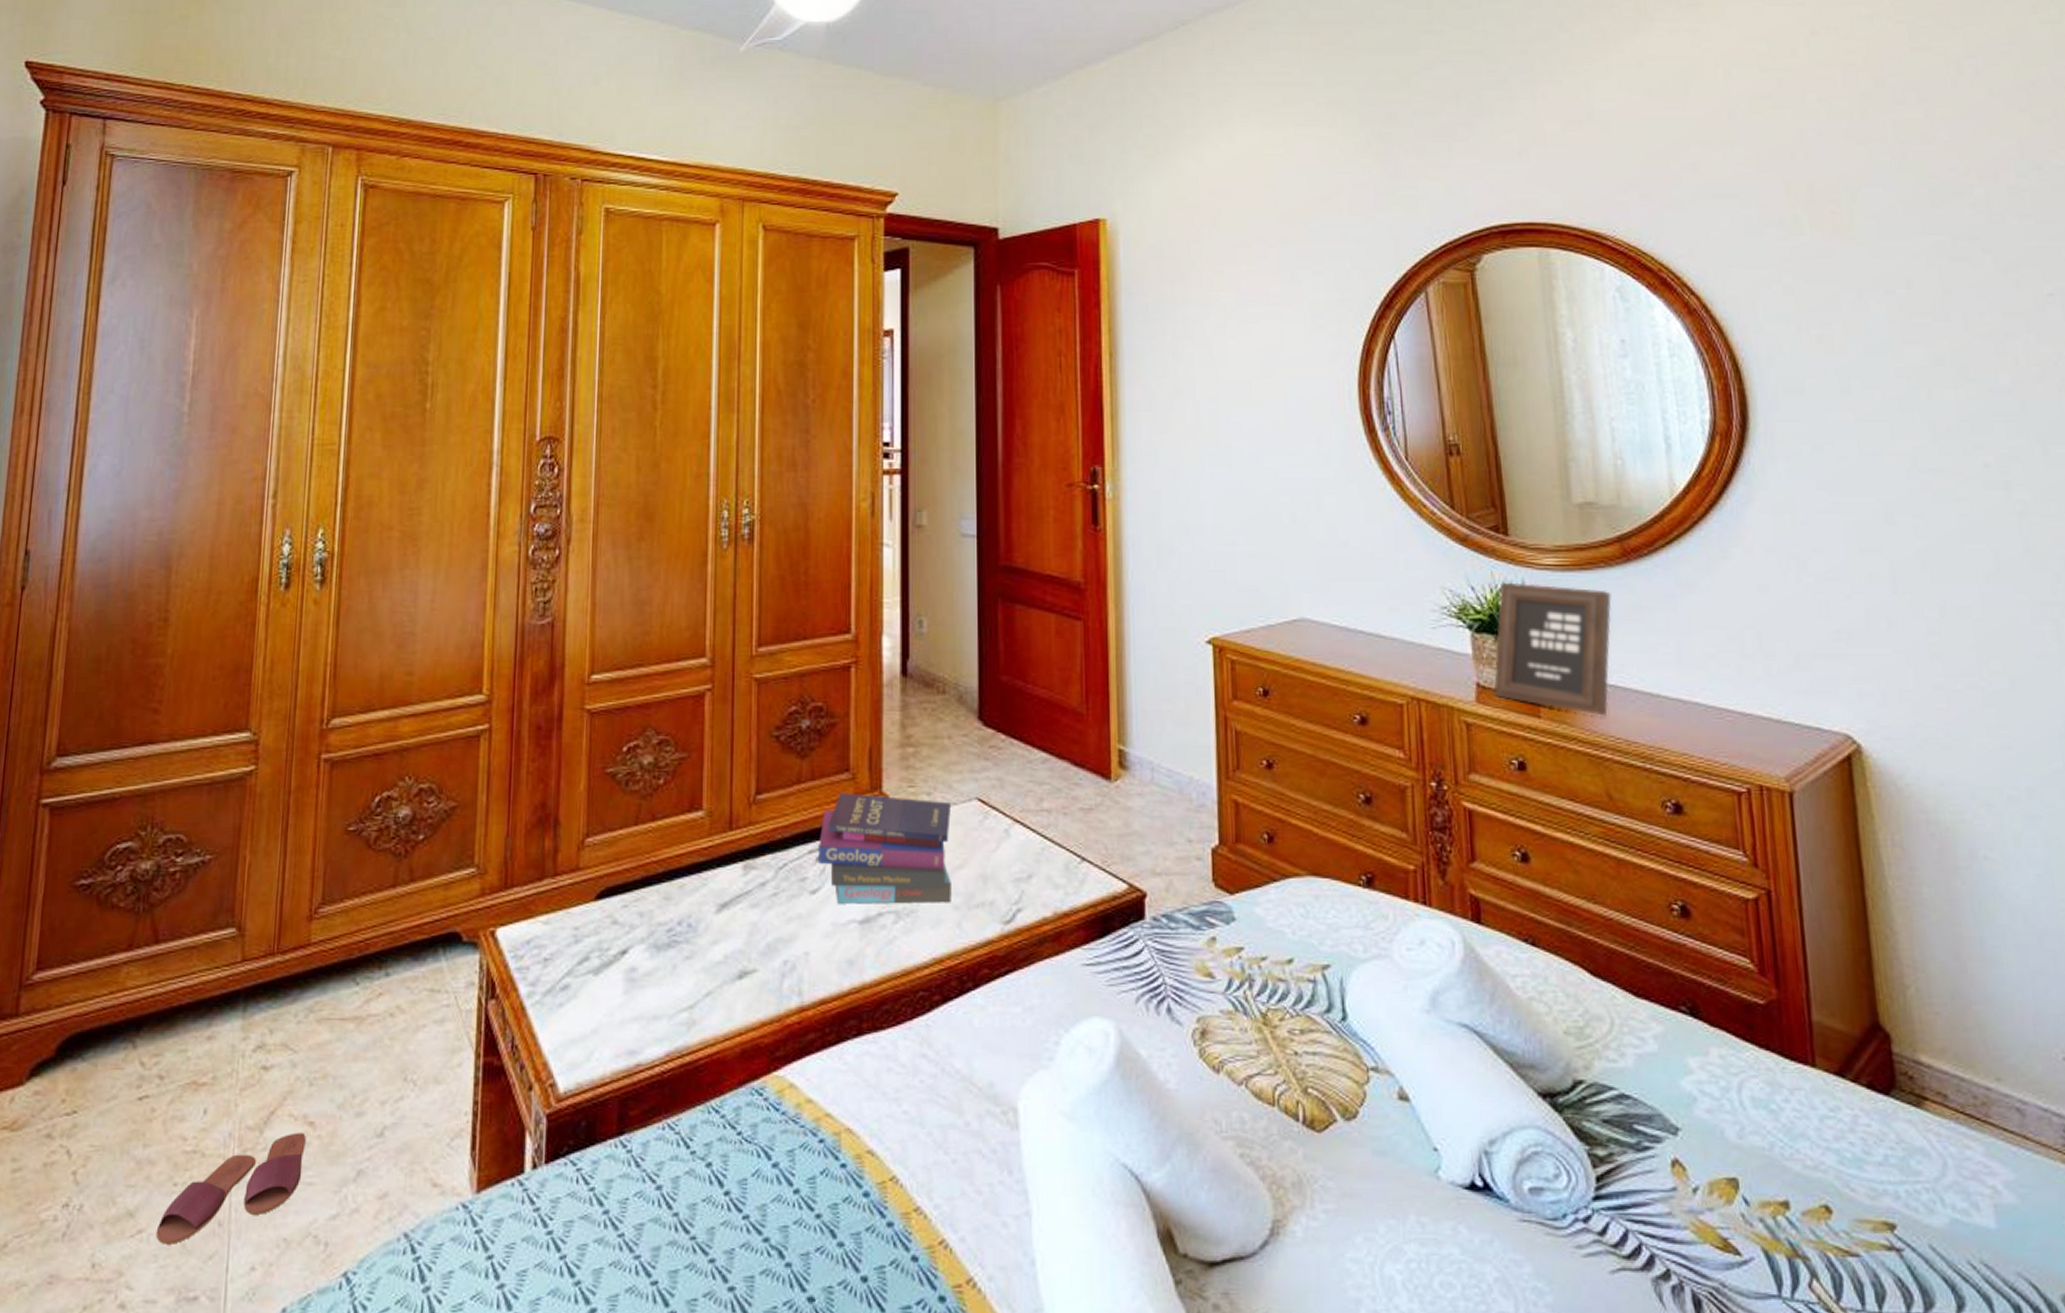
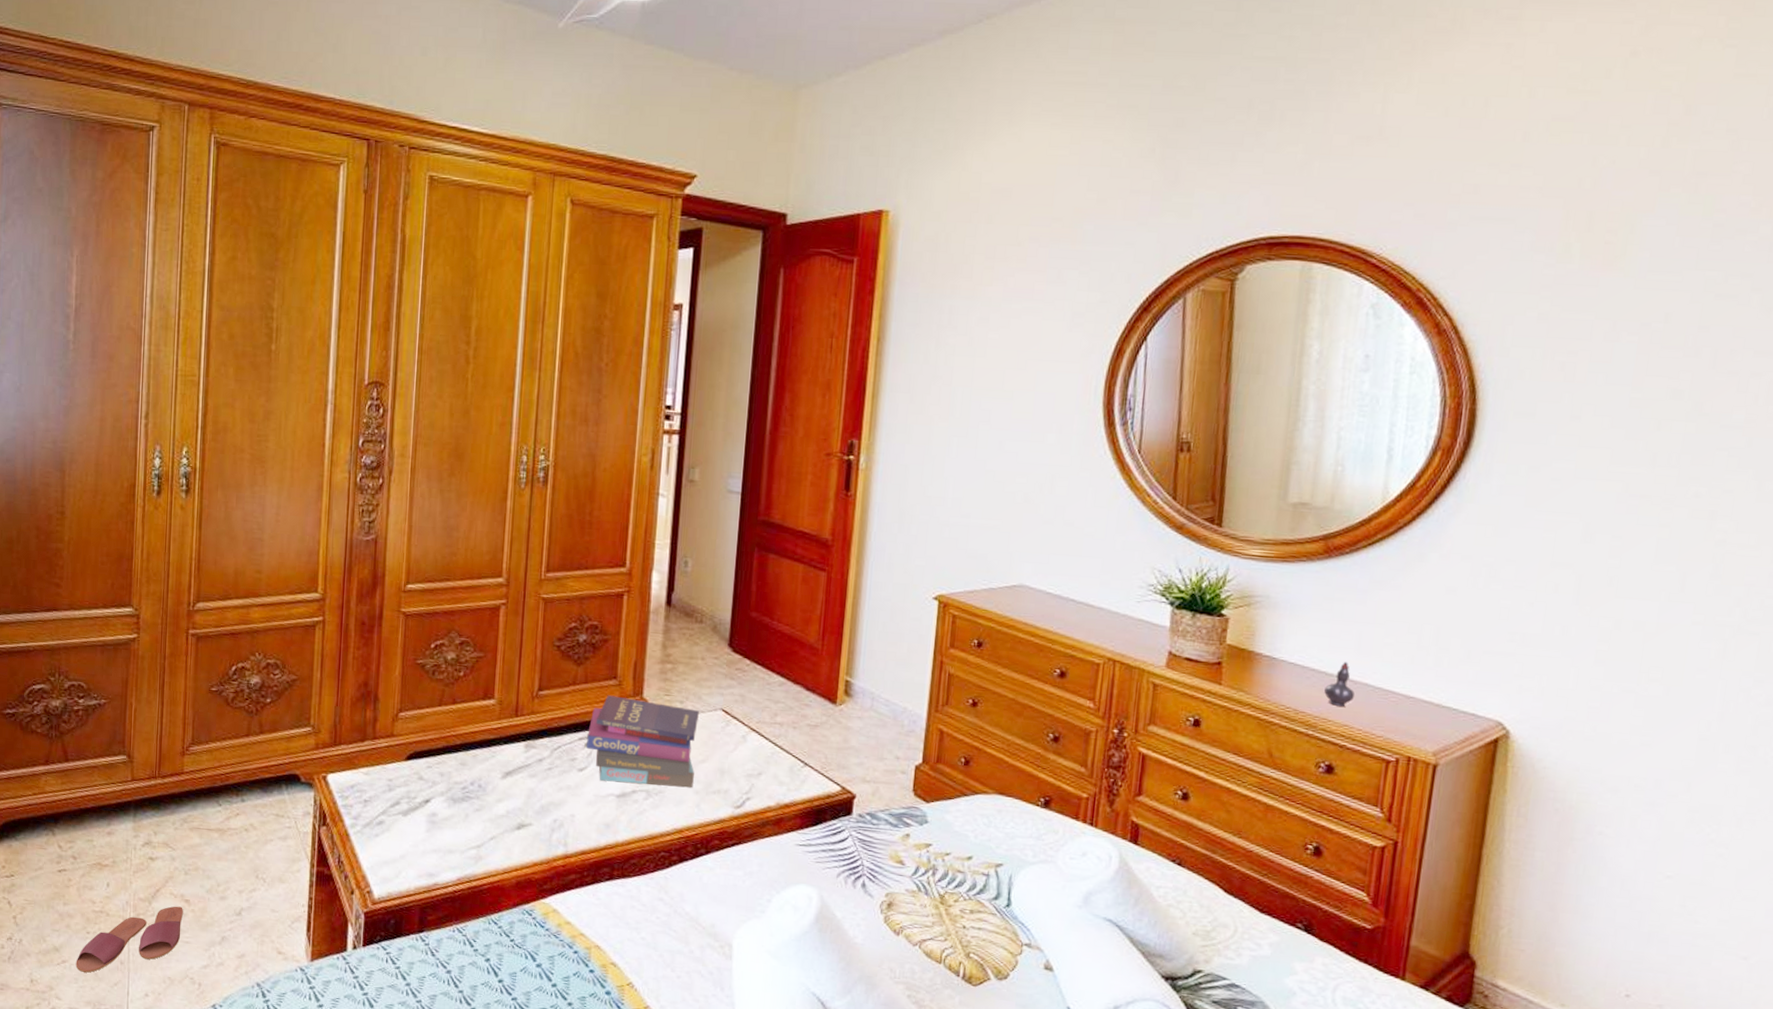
picture frame: present [1493,582,1612,716] -> none [1183,567,1307,688]
perfume bottle: none [1653,679,1687,732] -> present [1324,662,1355,707]

